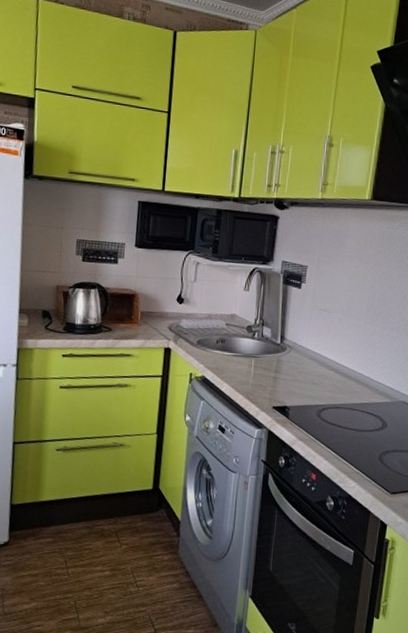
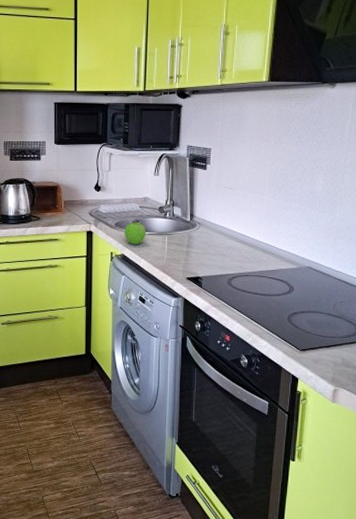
fruit: none [207,339,232,366] -> present [125,220,146,244]

